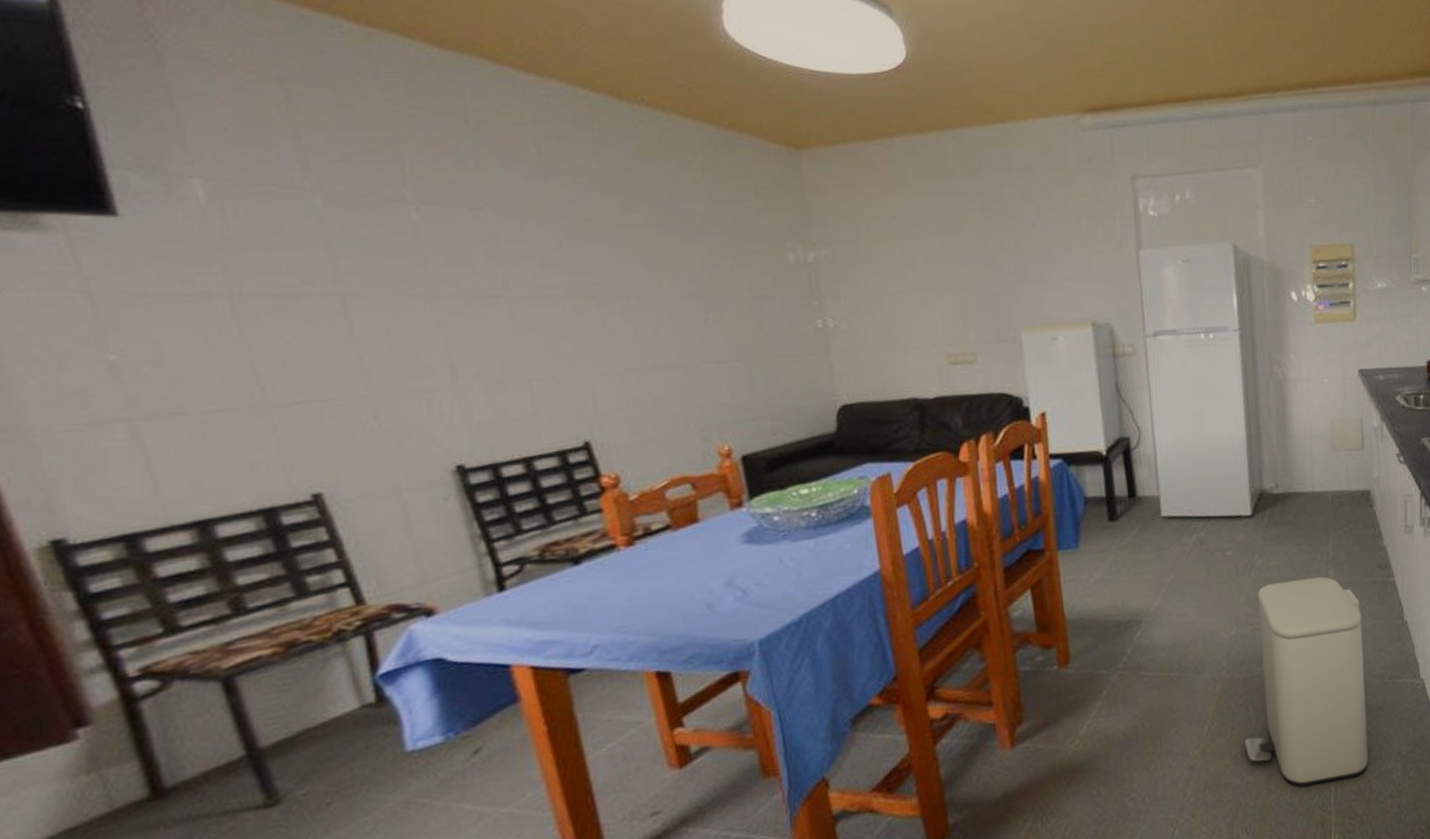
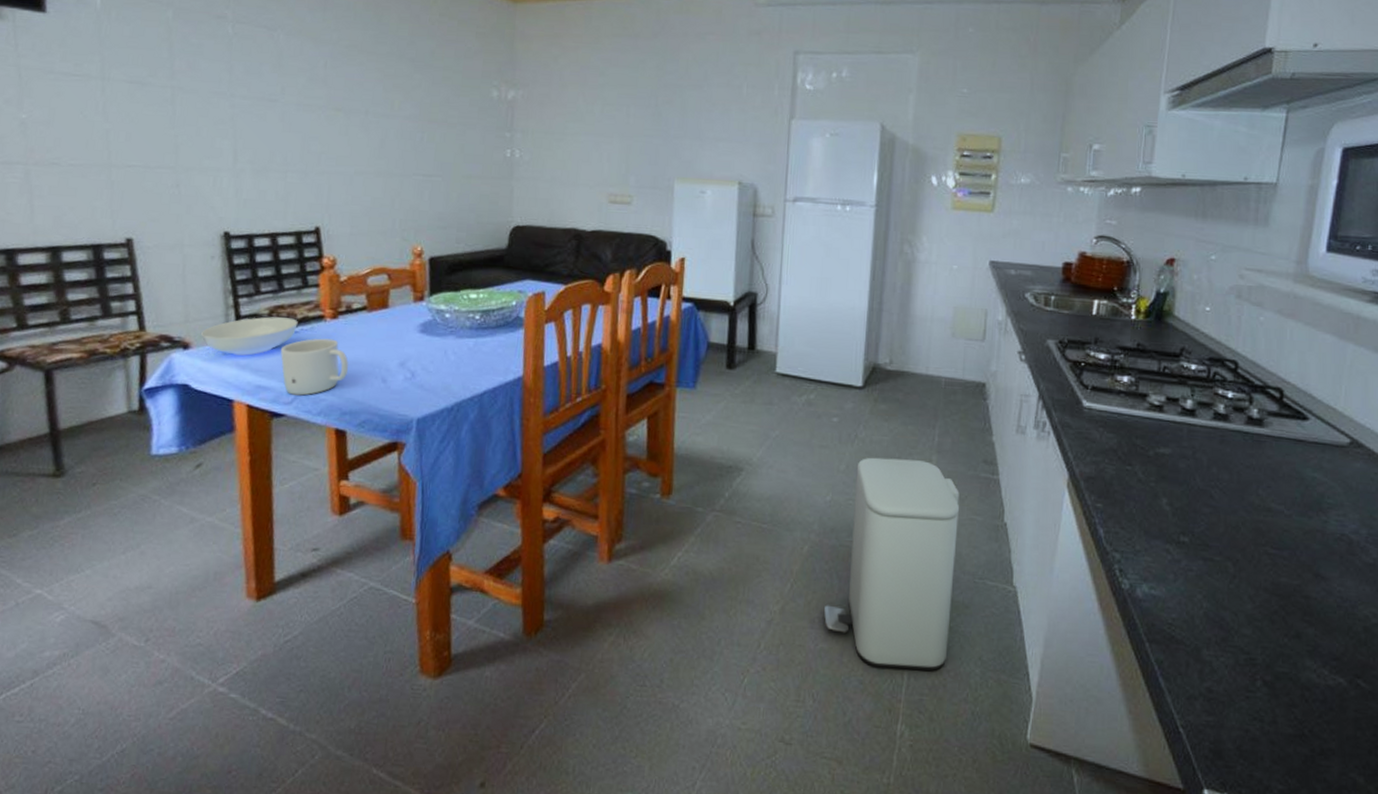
bowl: none [447,554,582,612] -> present [200,316,298,356]
mug: none [563,569,661,644] -> present [280,338,349,396]

